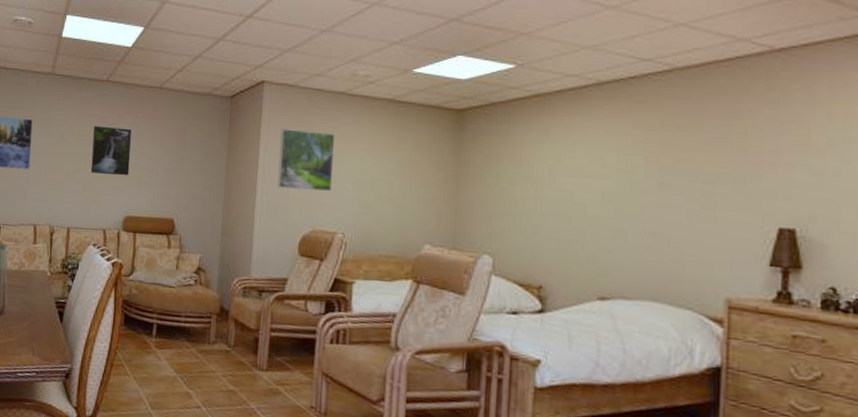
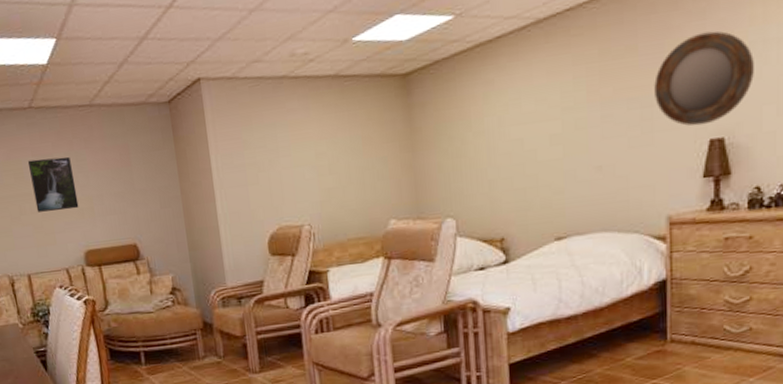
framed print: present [277,129,335,191] -> none [228,123,291,191]
home mirror: none [719,121,832,212] -> present [654,31,754,126]

